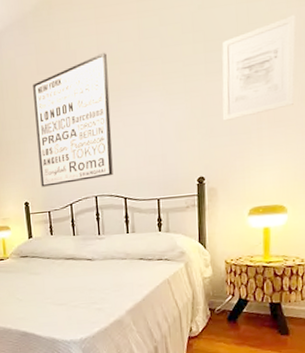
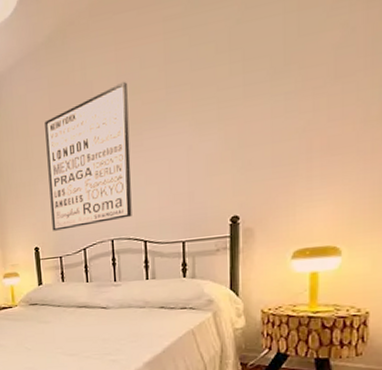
wall art: present [222,15,296,121] -> none [263,20,362,151]

